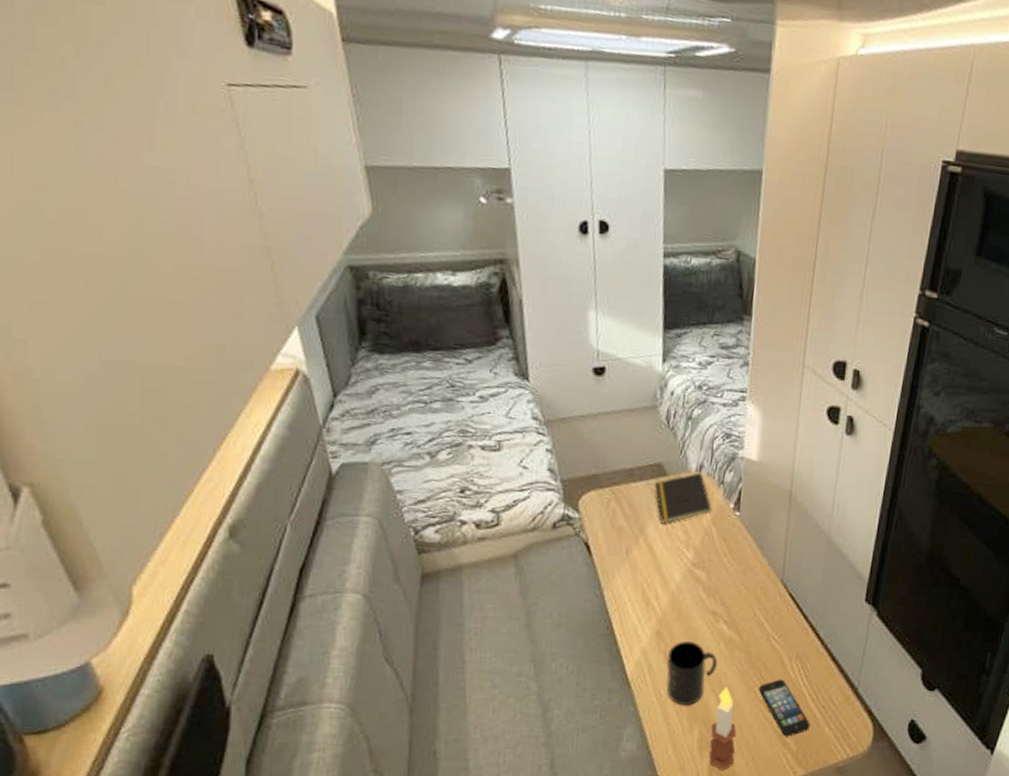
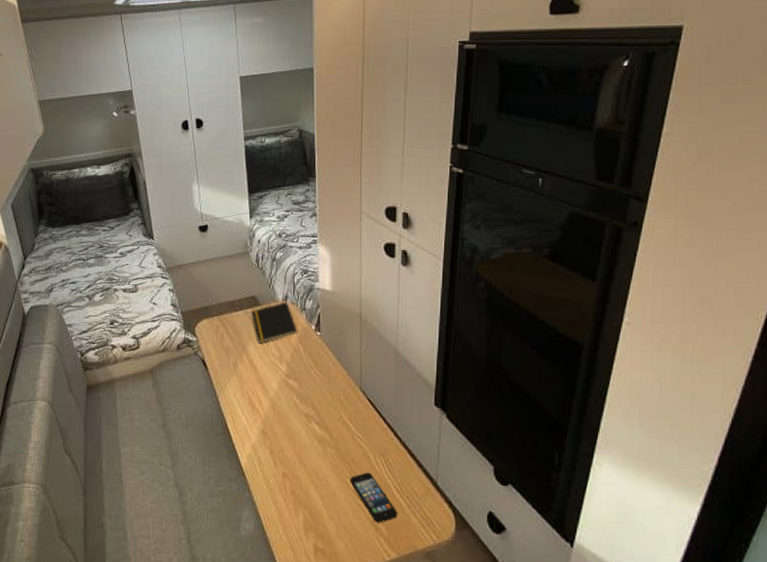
mug: present [666,641,717,706] -> none [272,439,313,493]
candle: present [709,687,737,771] -> none [313,478,335,551]

